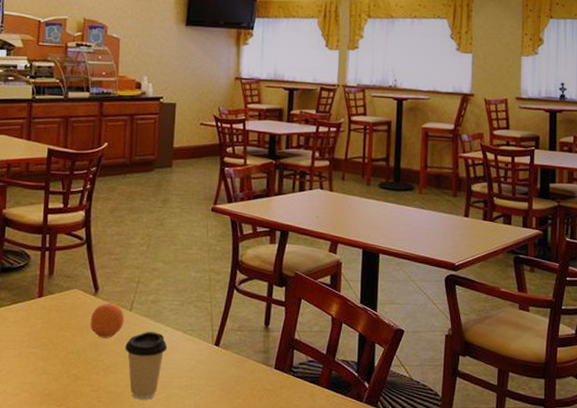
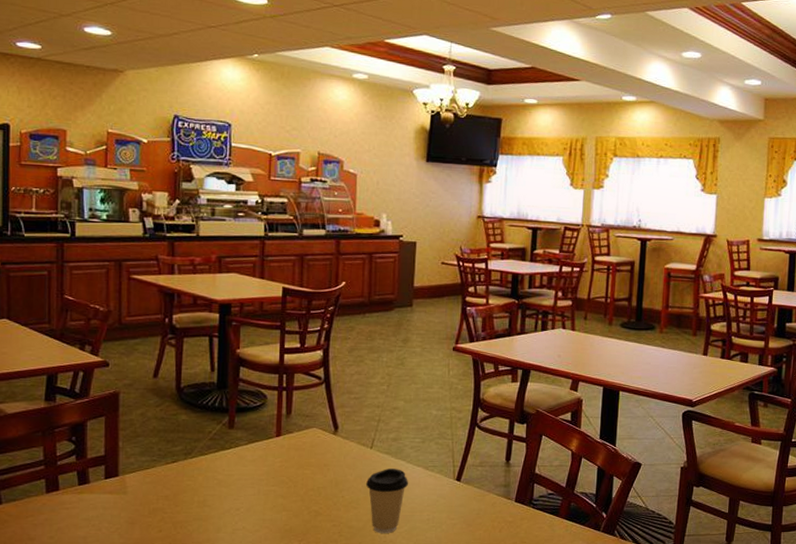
fruit: present [90,303,125,338] -> none [330,441,365,475]

